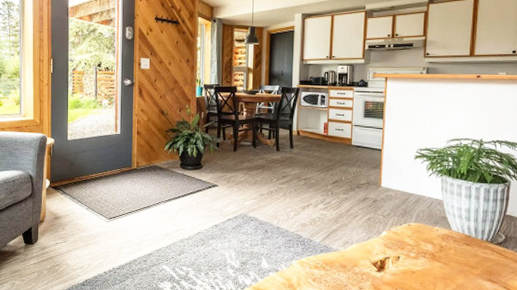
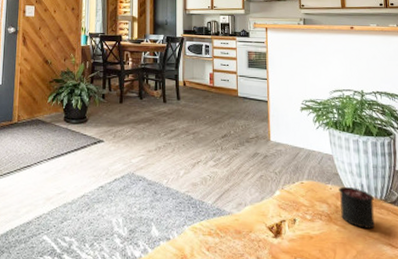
candle: none [445,227,480,266] -> present [338,184,375,229]

